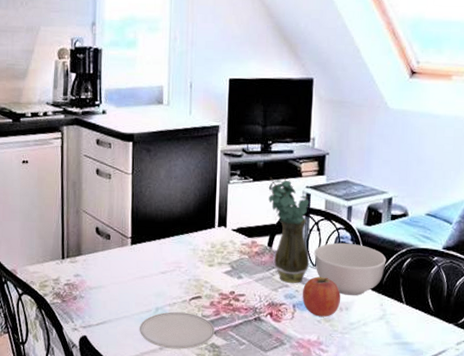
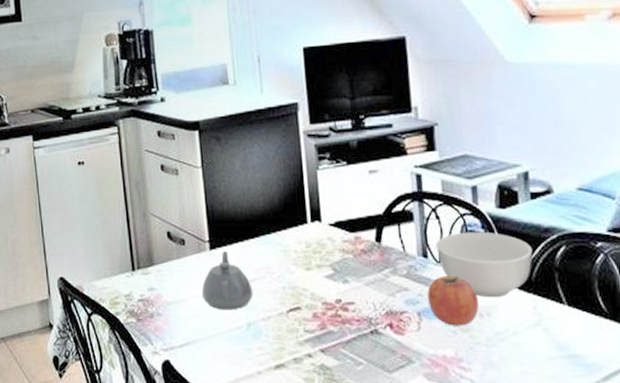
teapot: none [120,246,163,296] -> present [201,250,253,310]
plate: present [139,311,215,349] -> none [230,327,323,373]
vase: present [268,177,310,283] -> none [367,157,432,285]

